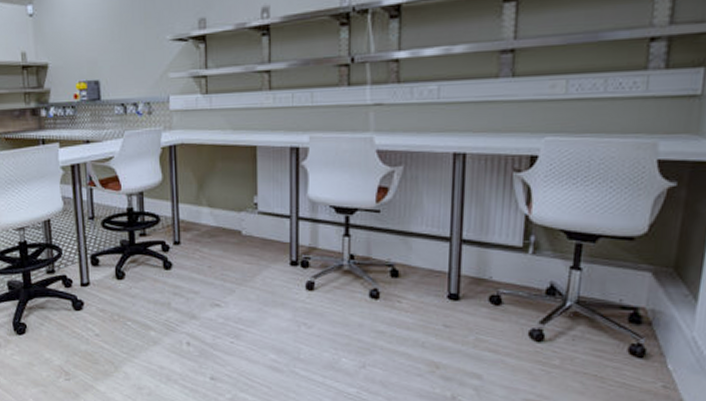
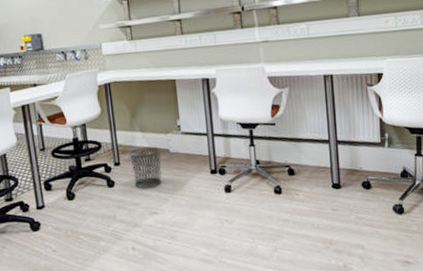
waste bin: none [191,225,232,275] -> present [128,146,162,188]

